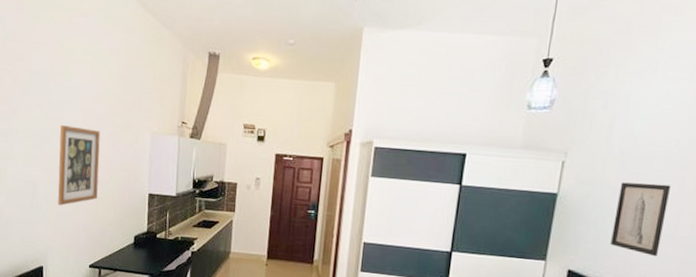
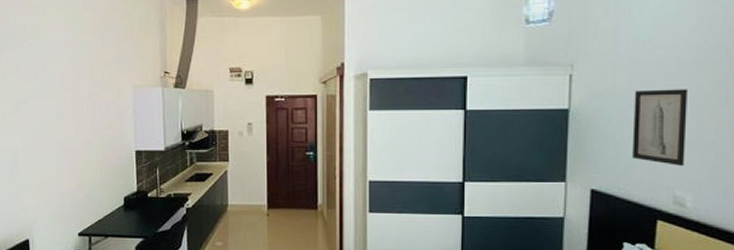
wall art: present [58,125,101,206] -> none [37,87,81,172]

